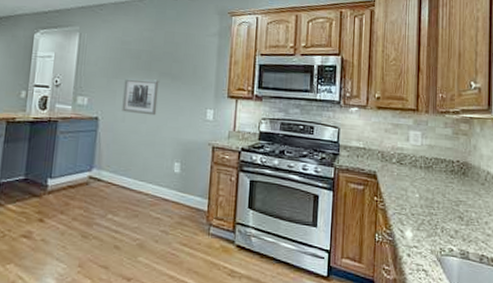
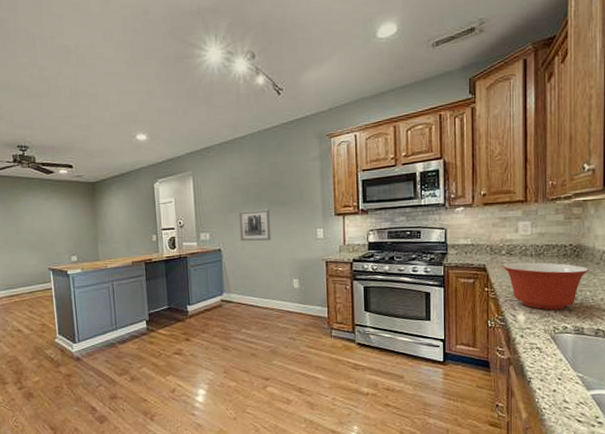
mixing bowl: none [393,173,475,230] -> present [503,262,589,310]

